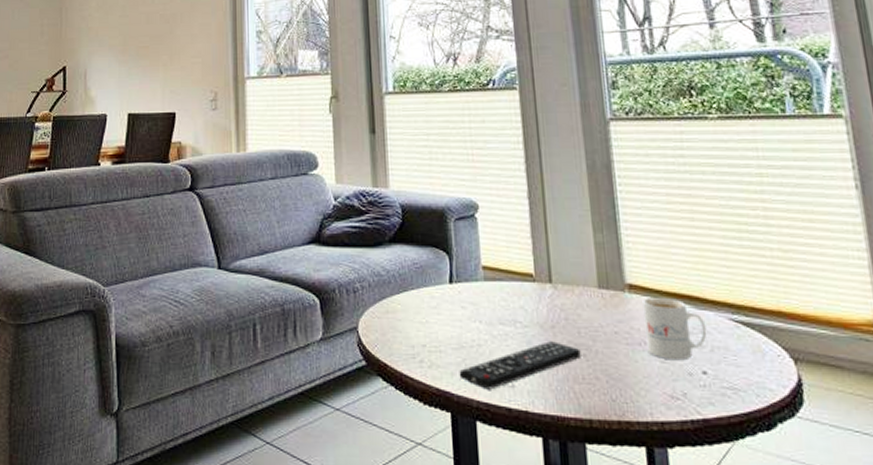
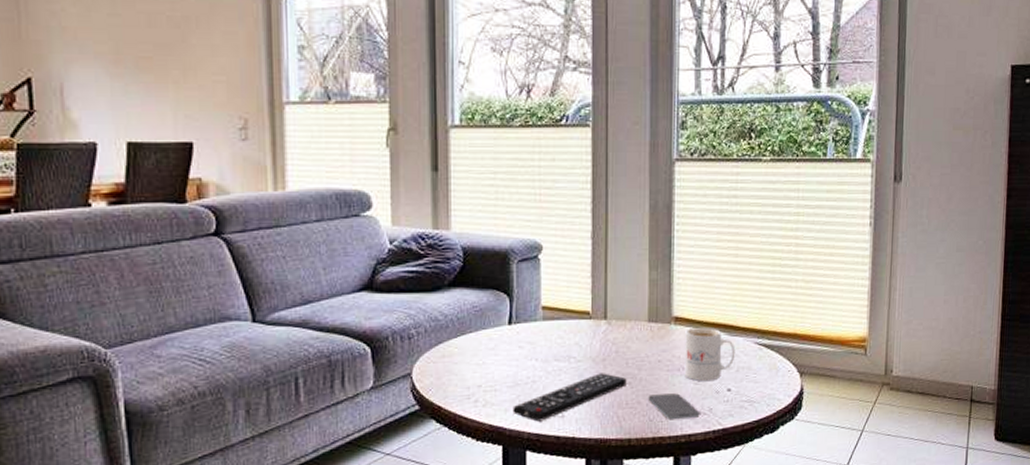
smartphone: none [607,370,673,402] -> present [648,393,700,419]

